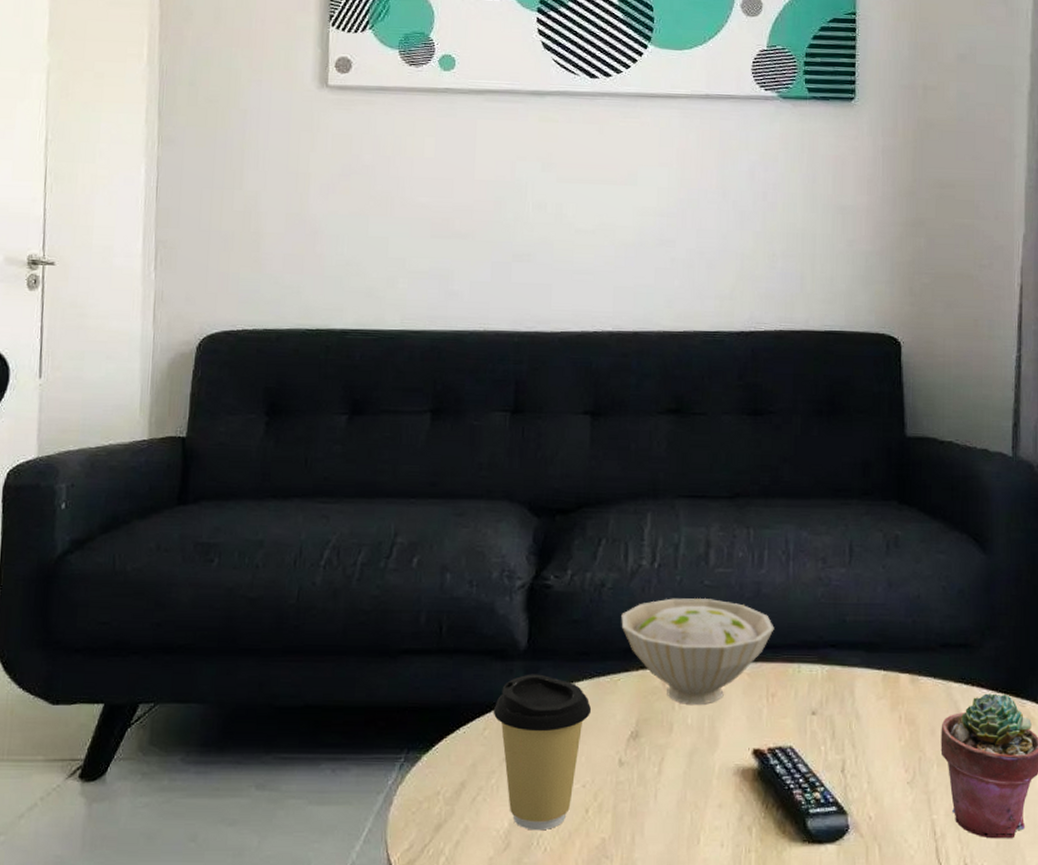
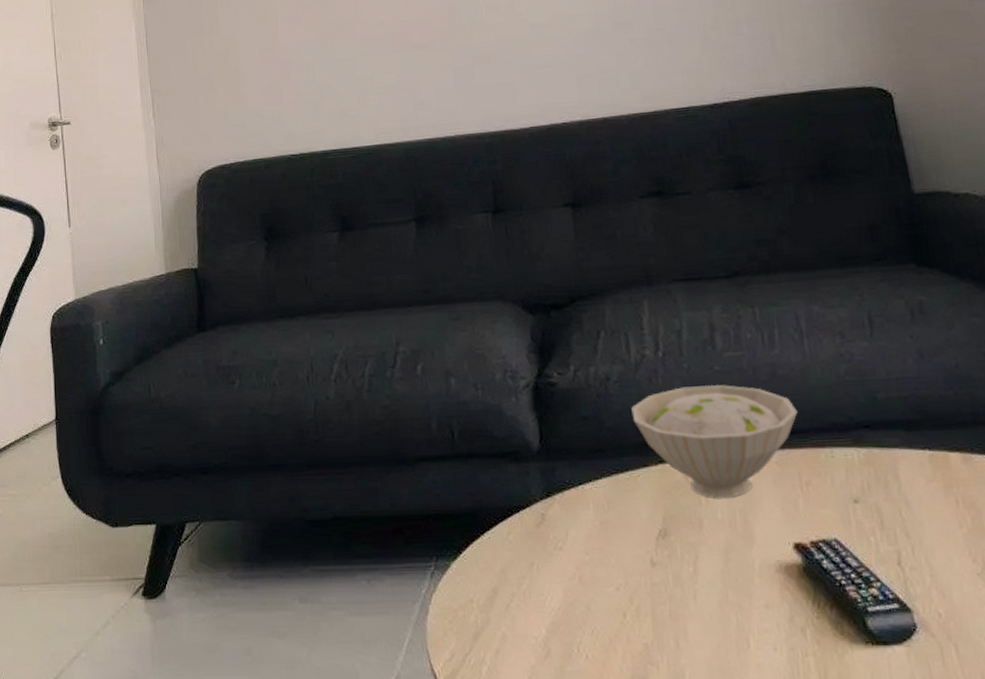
coffee cup: present [493,674,591,831] -> none [514,474,614,637]

